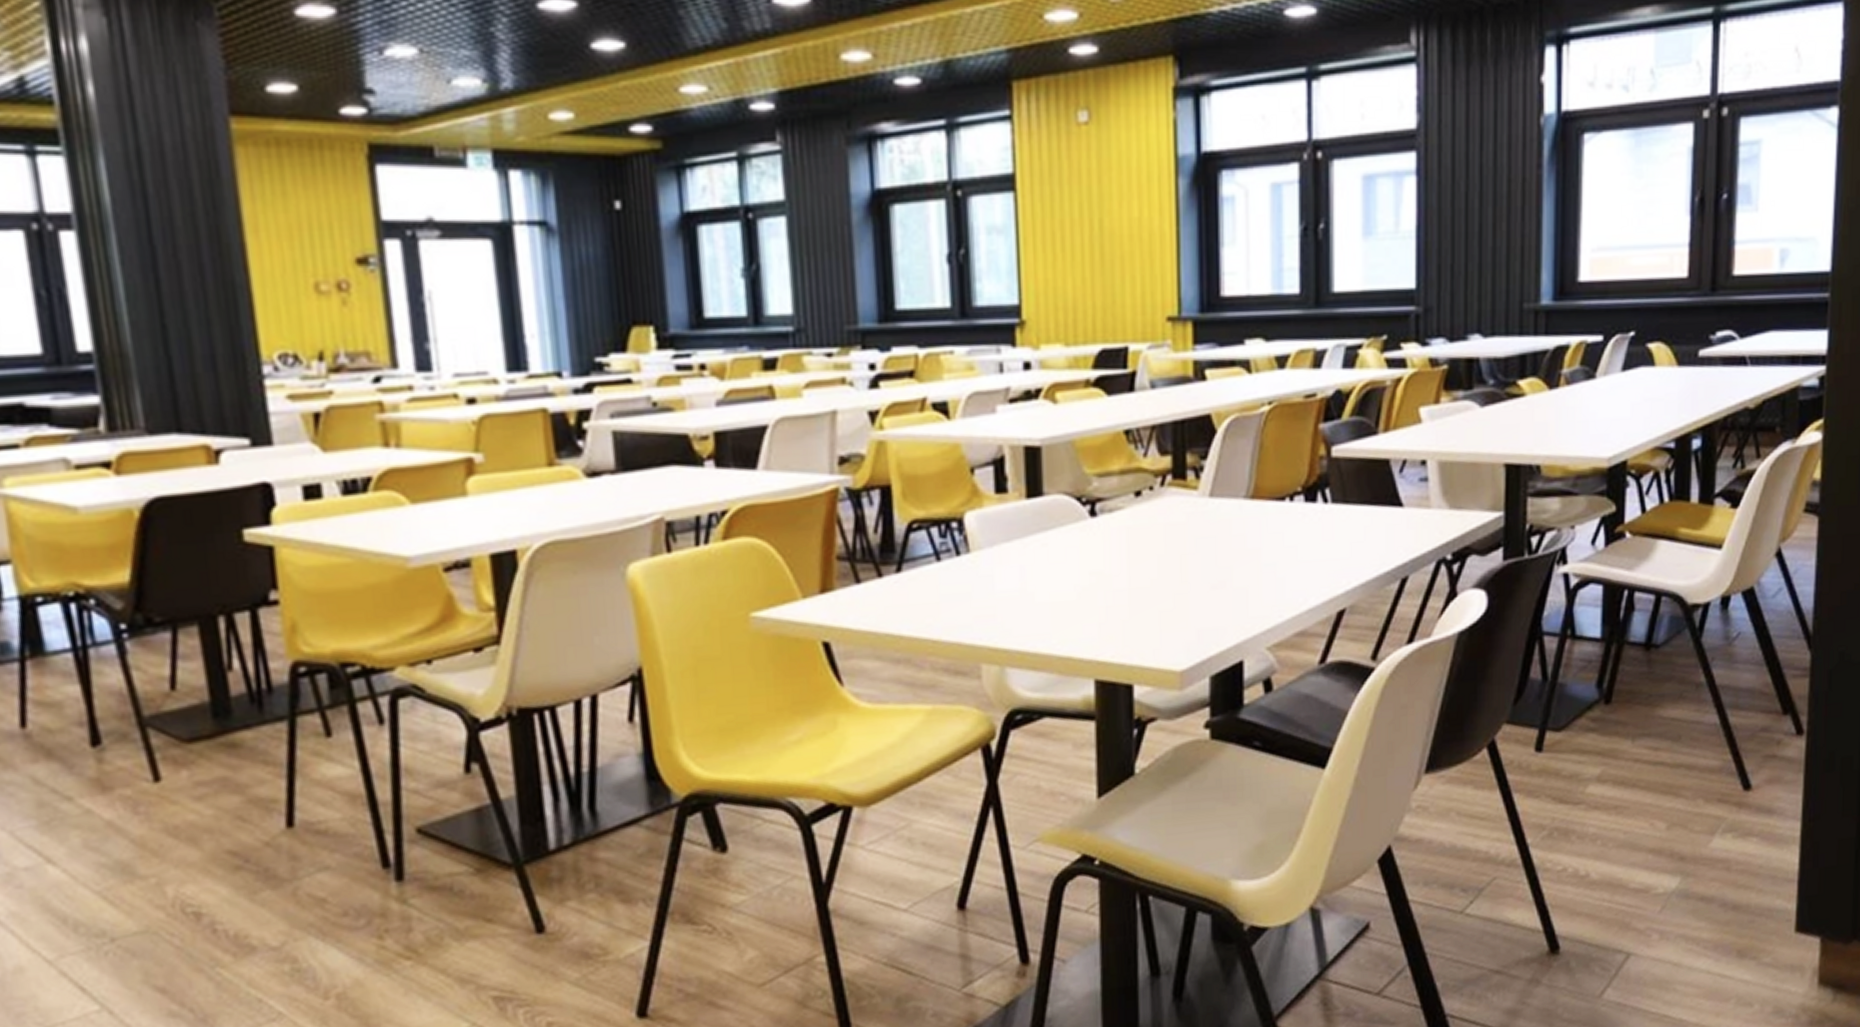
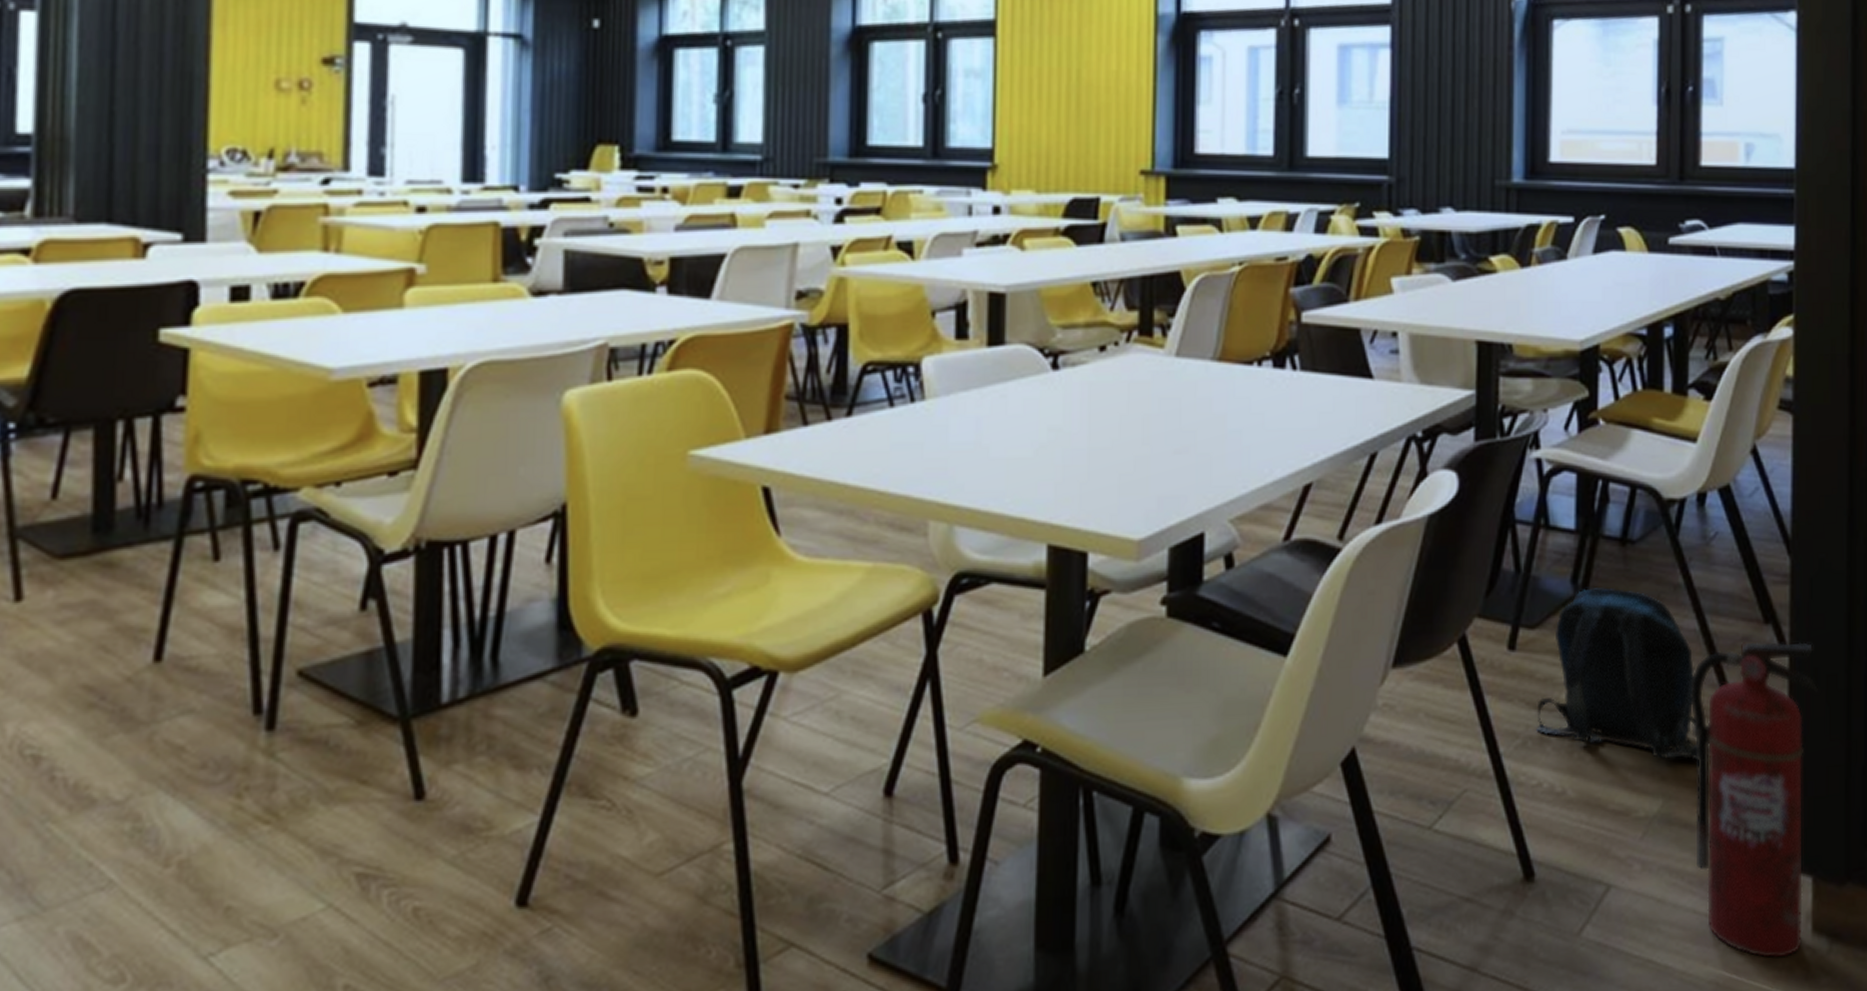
backpack: none [1562,690,1716,843] -> present [1536,588,1698,763]
fire extinguisher: none [1709,730,1834,1009] -> present [1690,642,1819,958]

